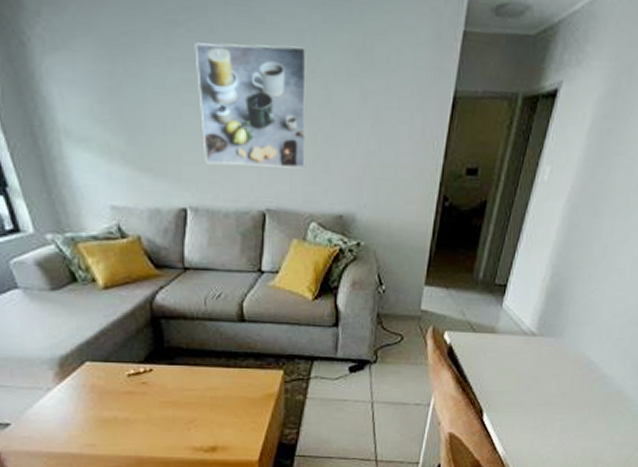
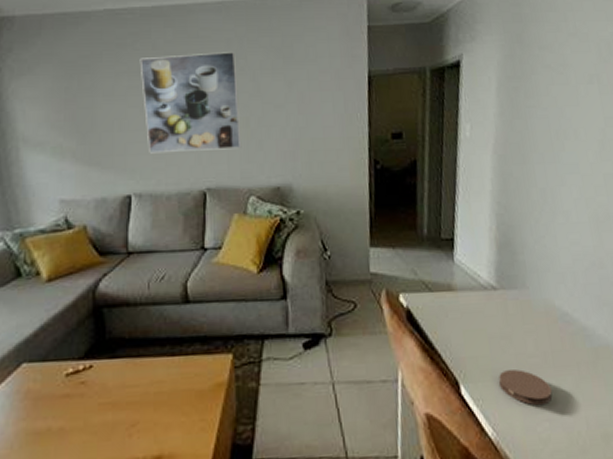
coaster: none [517,405,562,435] -> present [498,369,553,406]

